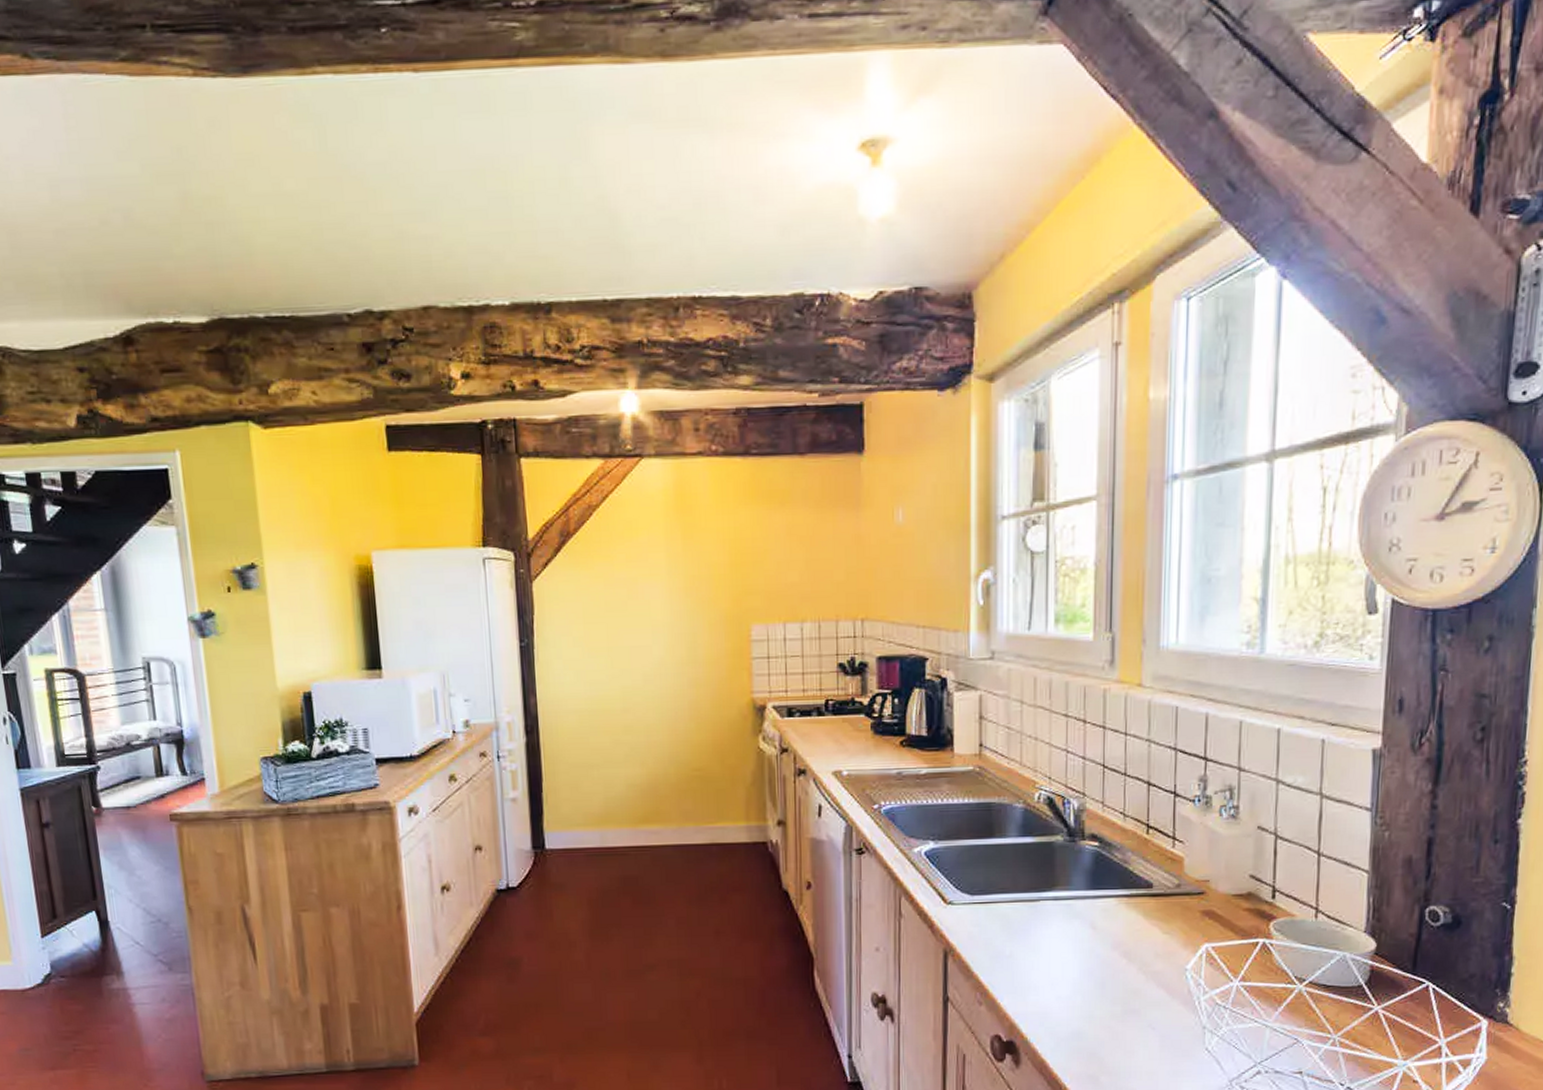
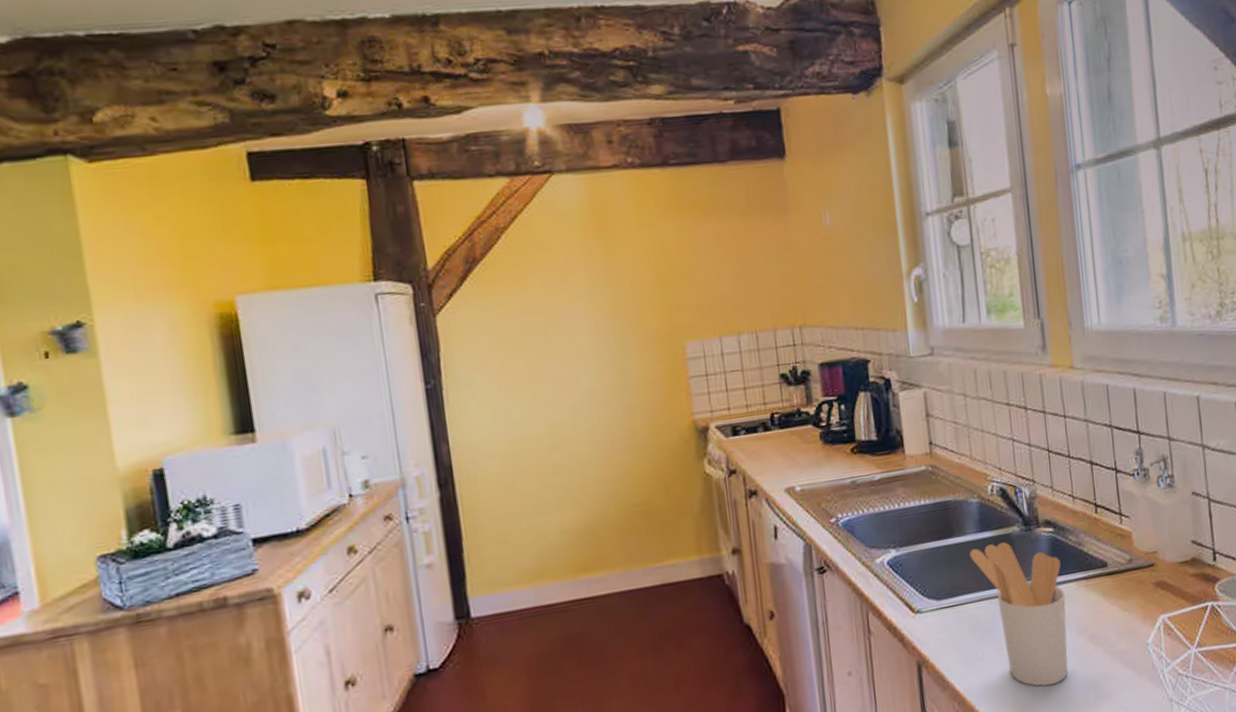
utensil holder: none [1008,850,1103,993] -> present [969,542,1068,687]

